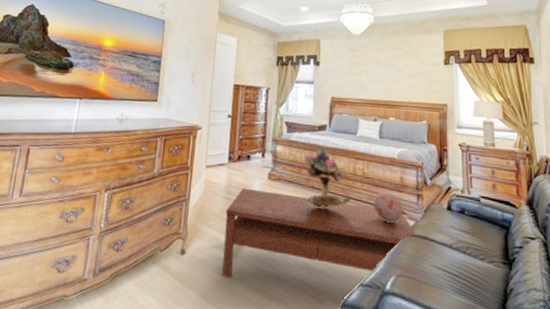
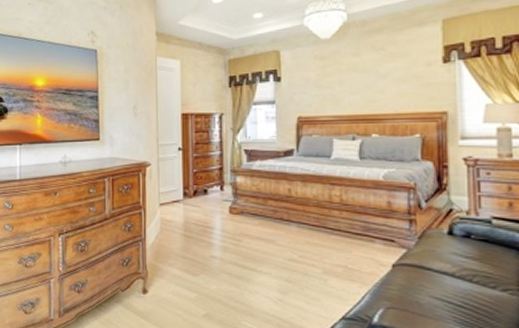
coffee table: present [222,188,417,278] -> none [185,224,409,314]
bouquet: present [304,147,351,209] -> none [270,174,327,241]
decorative sphere: present [373,191,404,223] -> none [355,218,393,252]

